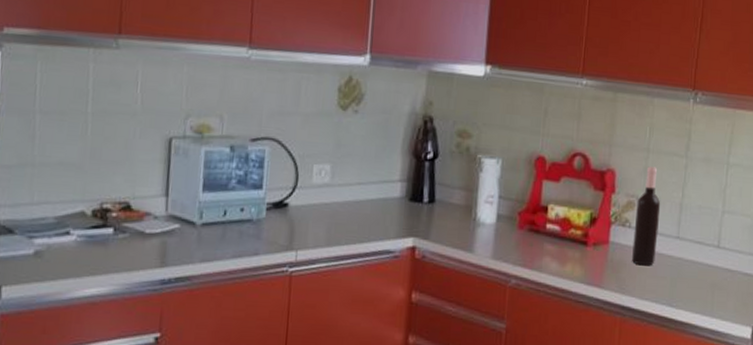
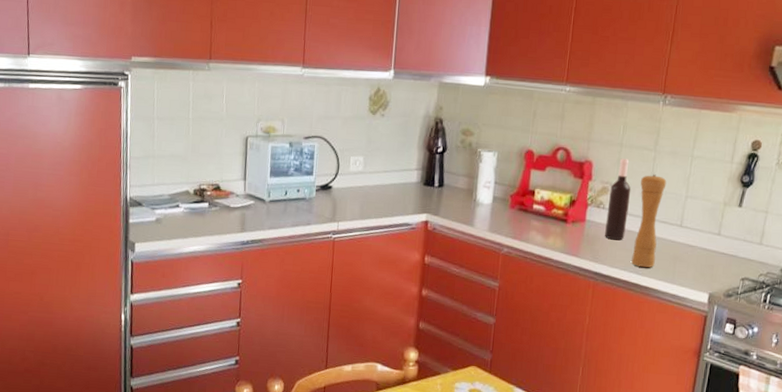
pepper mill: none [664,185,701,298] -> present [631,174,667,267]

